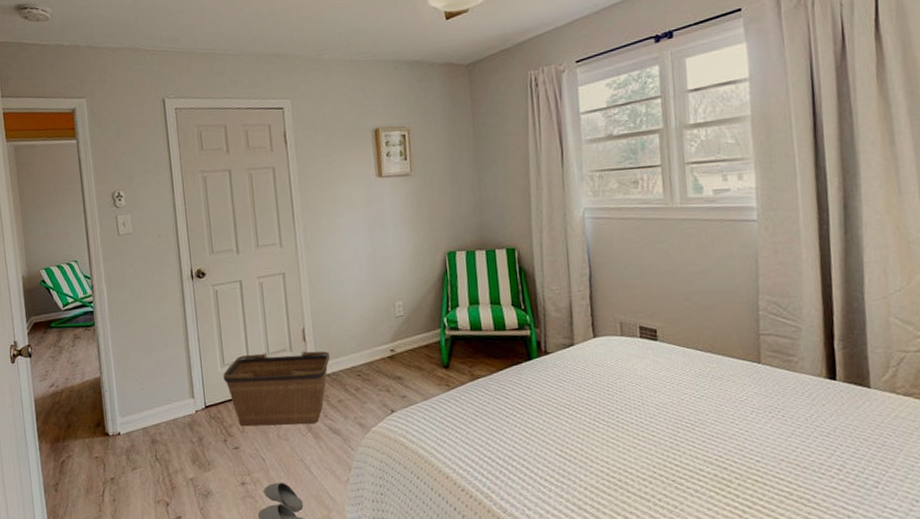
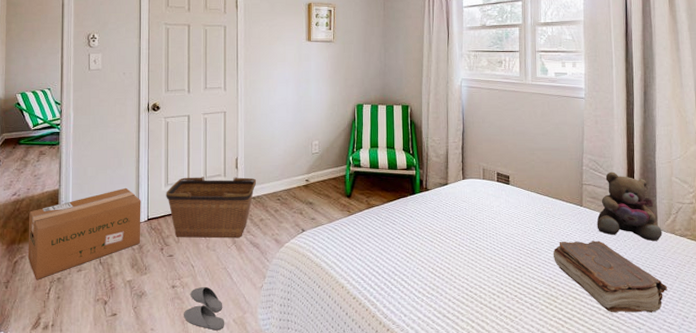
box: none [71,371,199,482] -> present [27,187,141,281]
book: none [721,406,887,498] -> present [553,240,667,313]
teddy bear: none [782,315,878,404] -> present [597,172,663,241]

